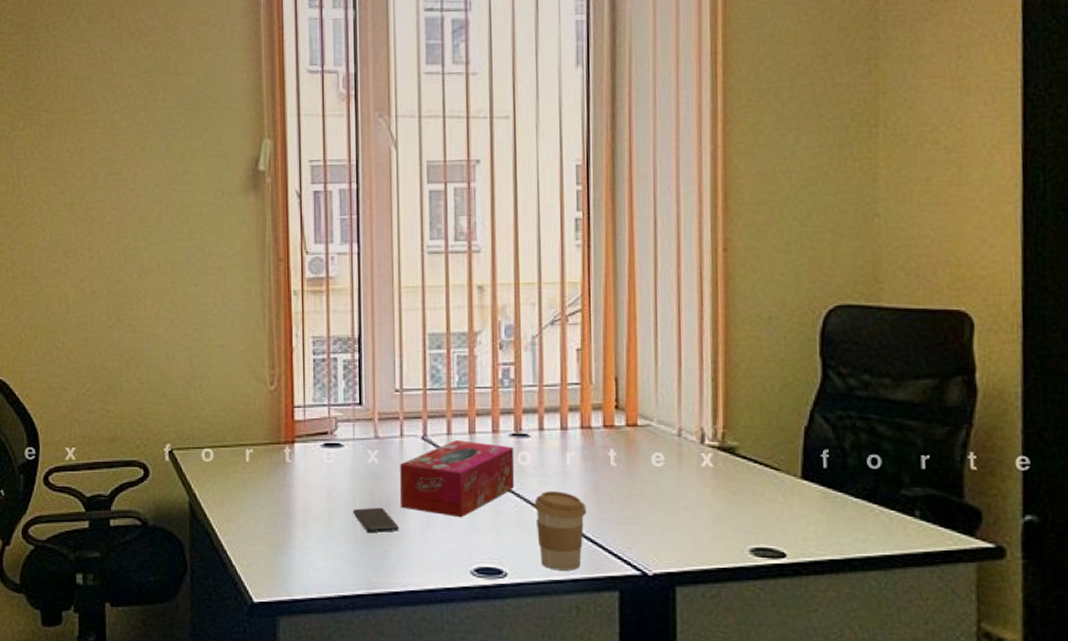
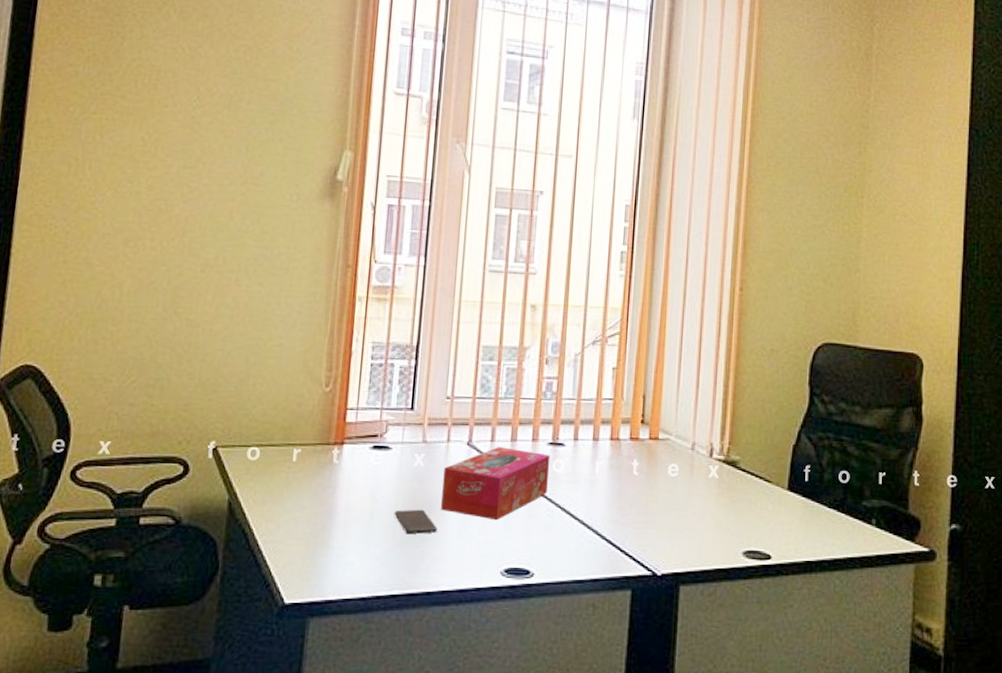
coffee cup: present [533,491,587,571] -> none [563,497,609,571]

